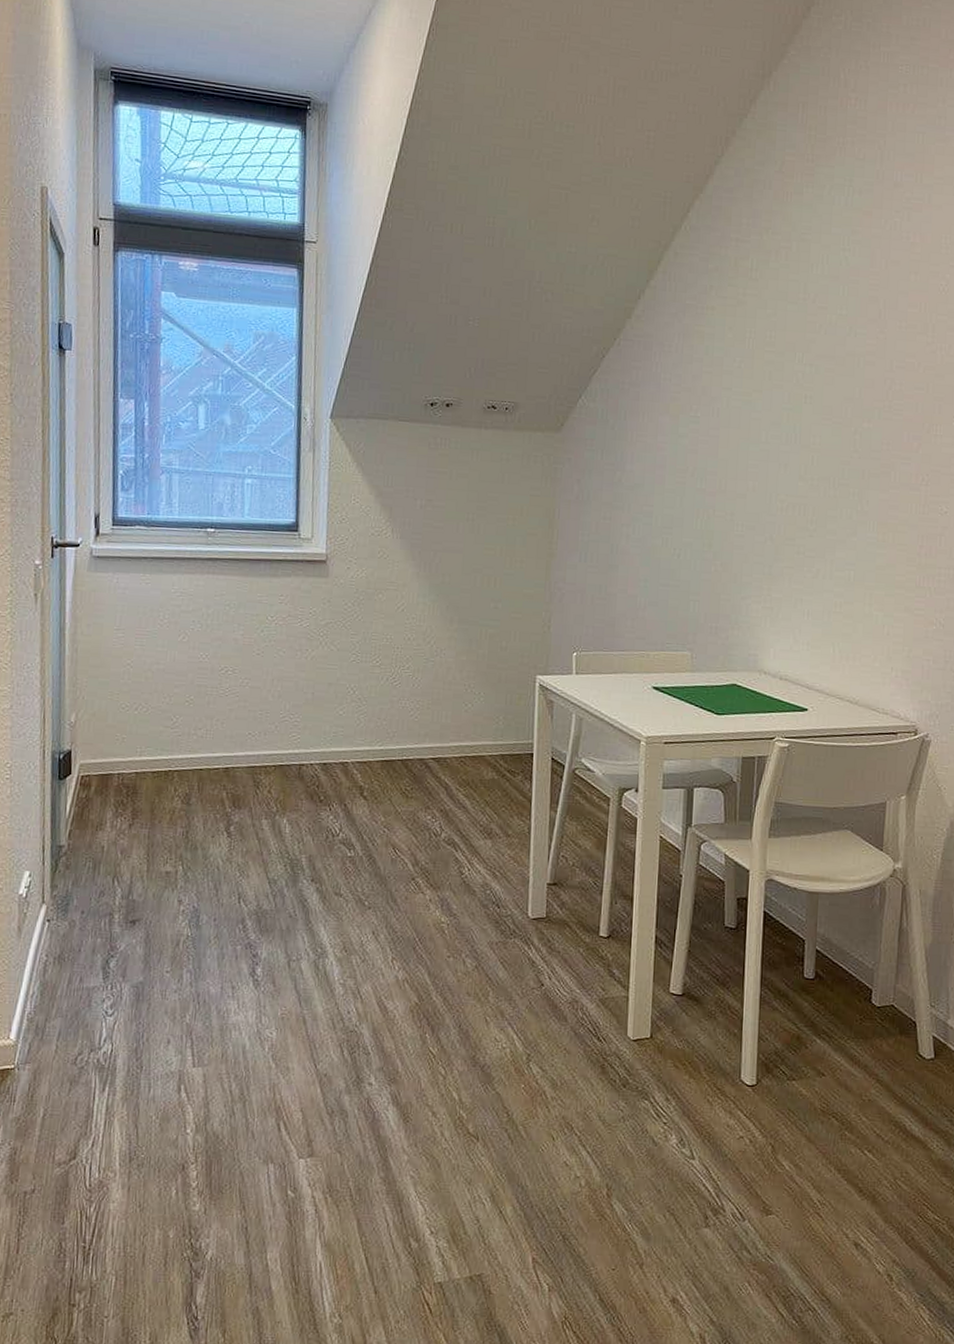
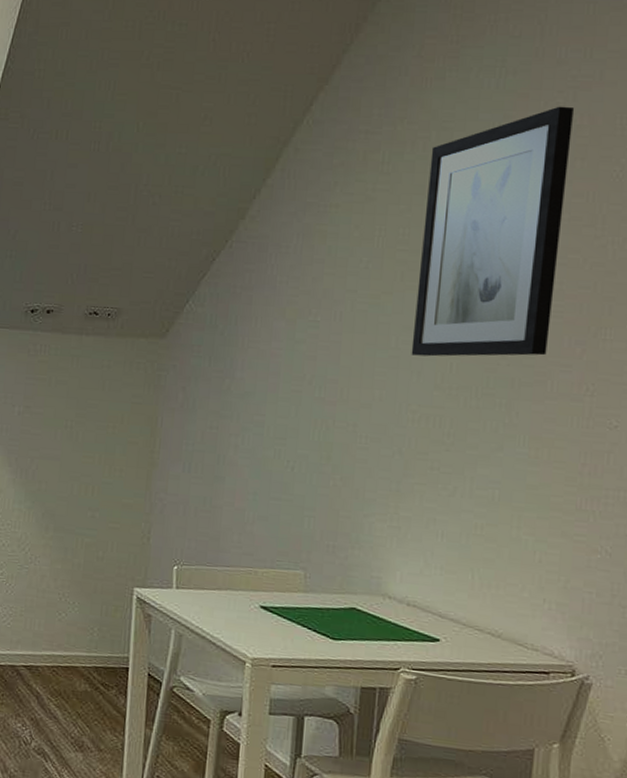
wall art: none [779,224,909,450] -> present [411,106,575,357]

